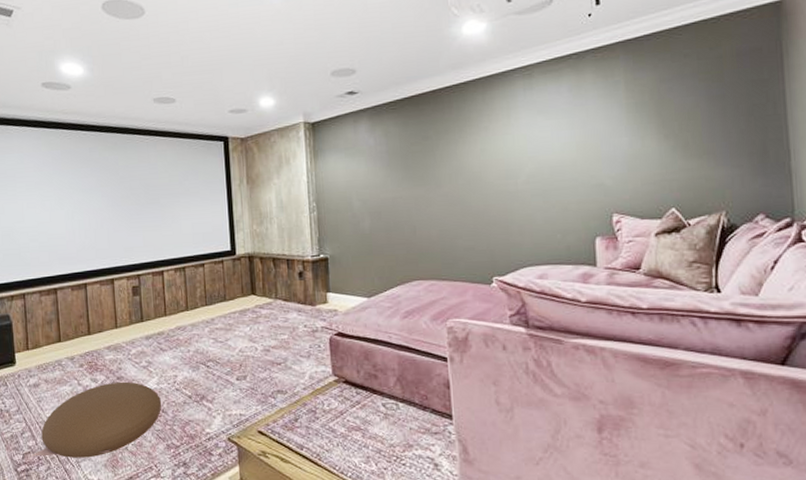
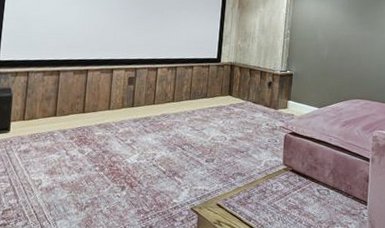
pouf: present [31,381,162,458] -> none [11,154,139,217]

